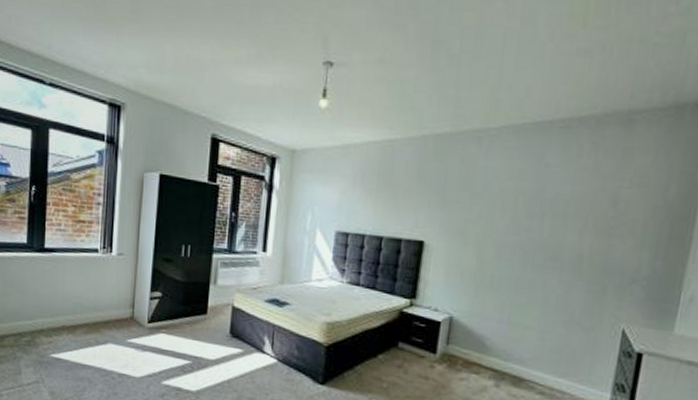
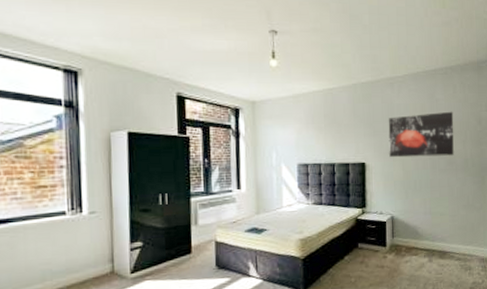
wall art: none [460,183,572,248] -> present [388,111,454,158]

